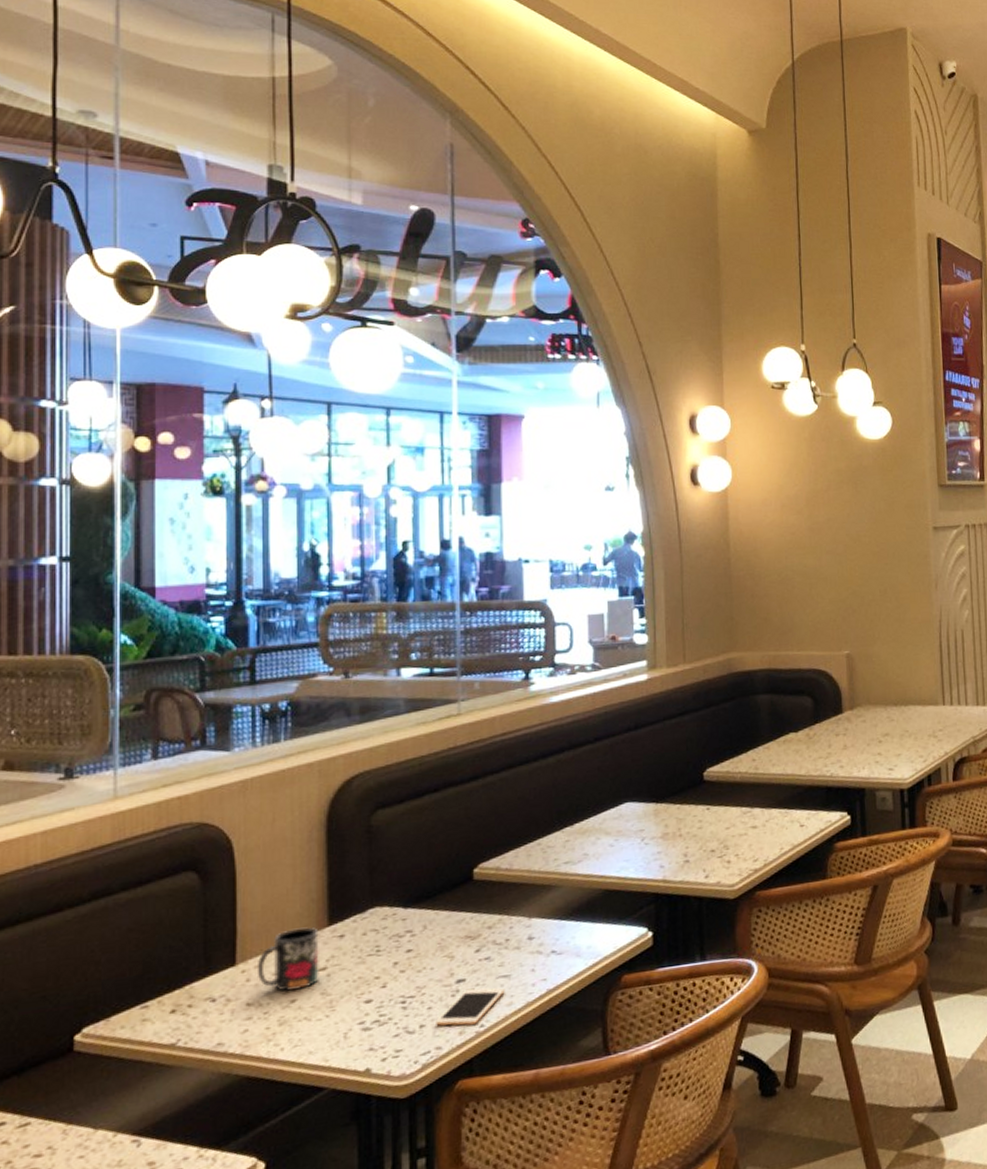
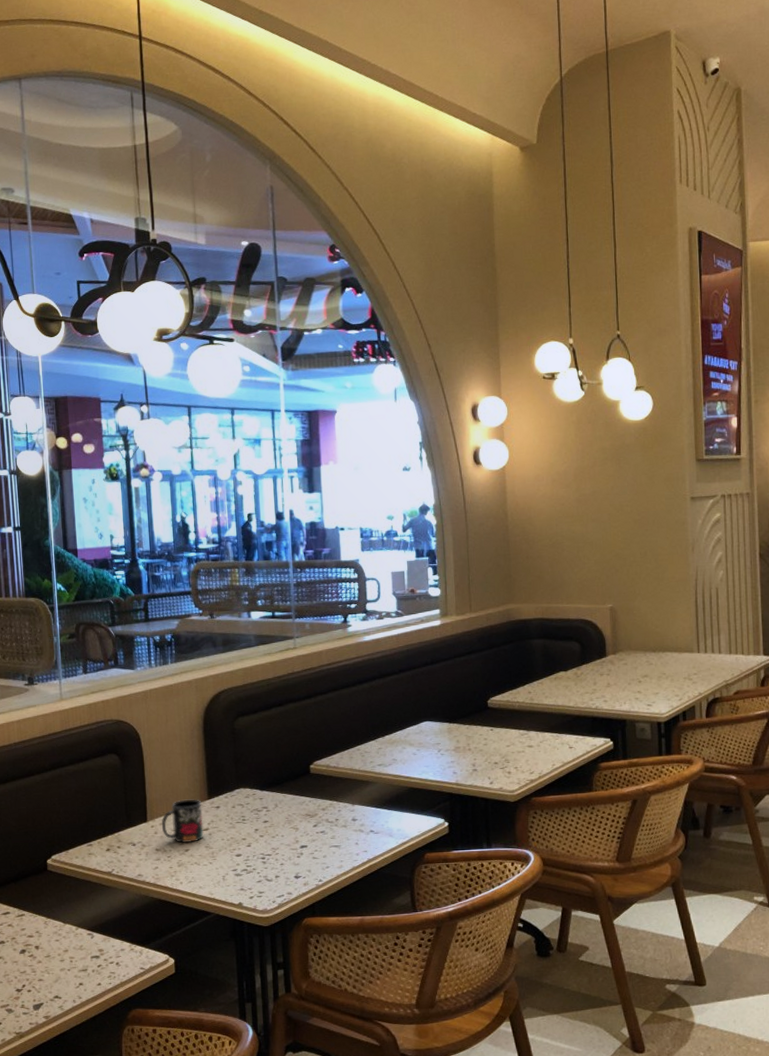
cell phone: present [436,987,505,1026] -> none [287,853,336,879]

